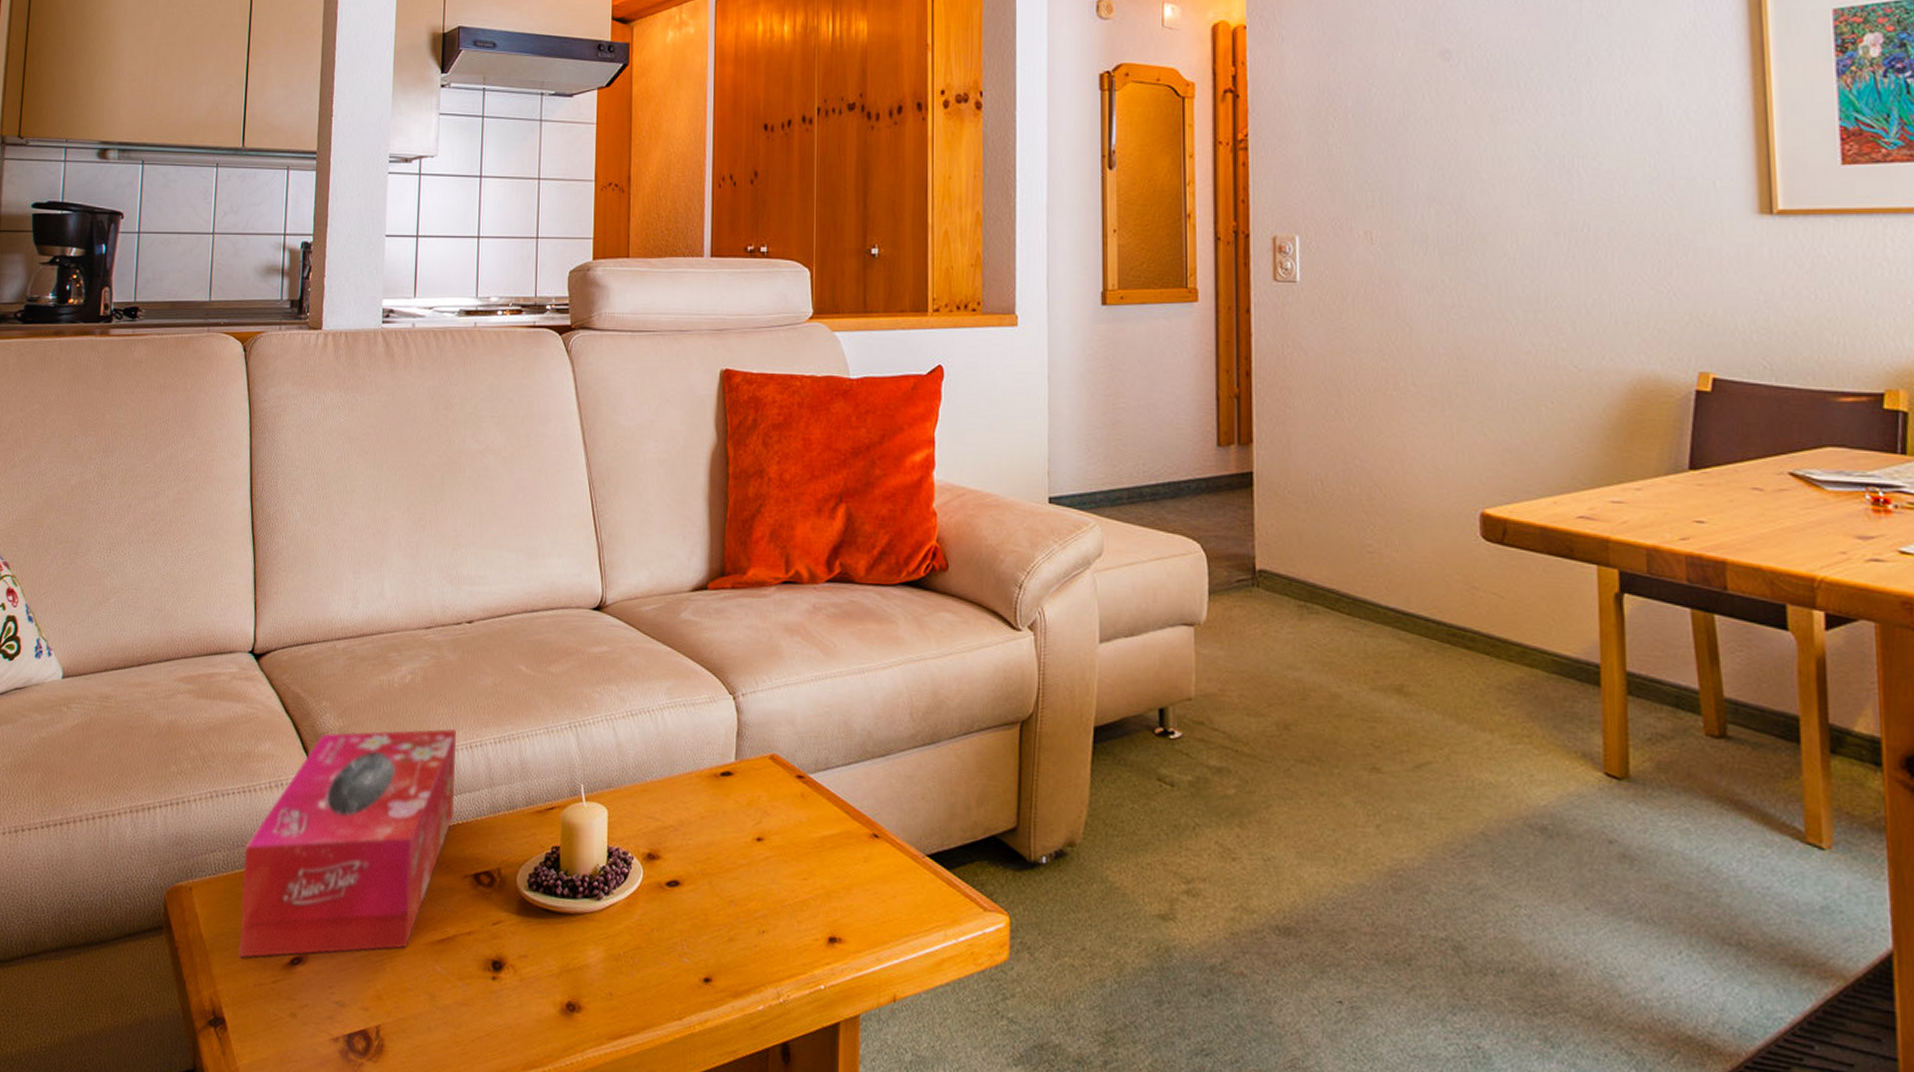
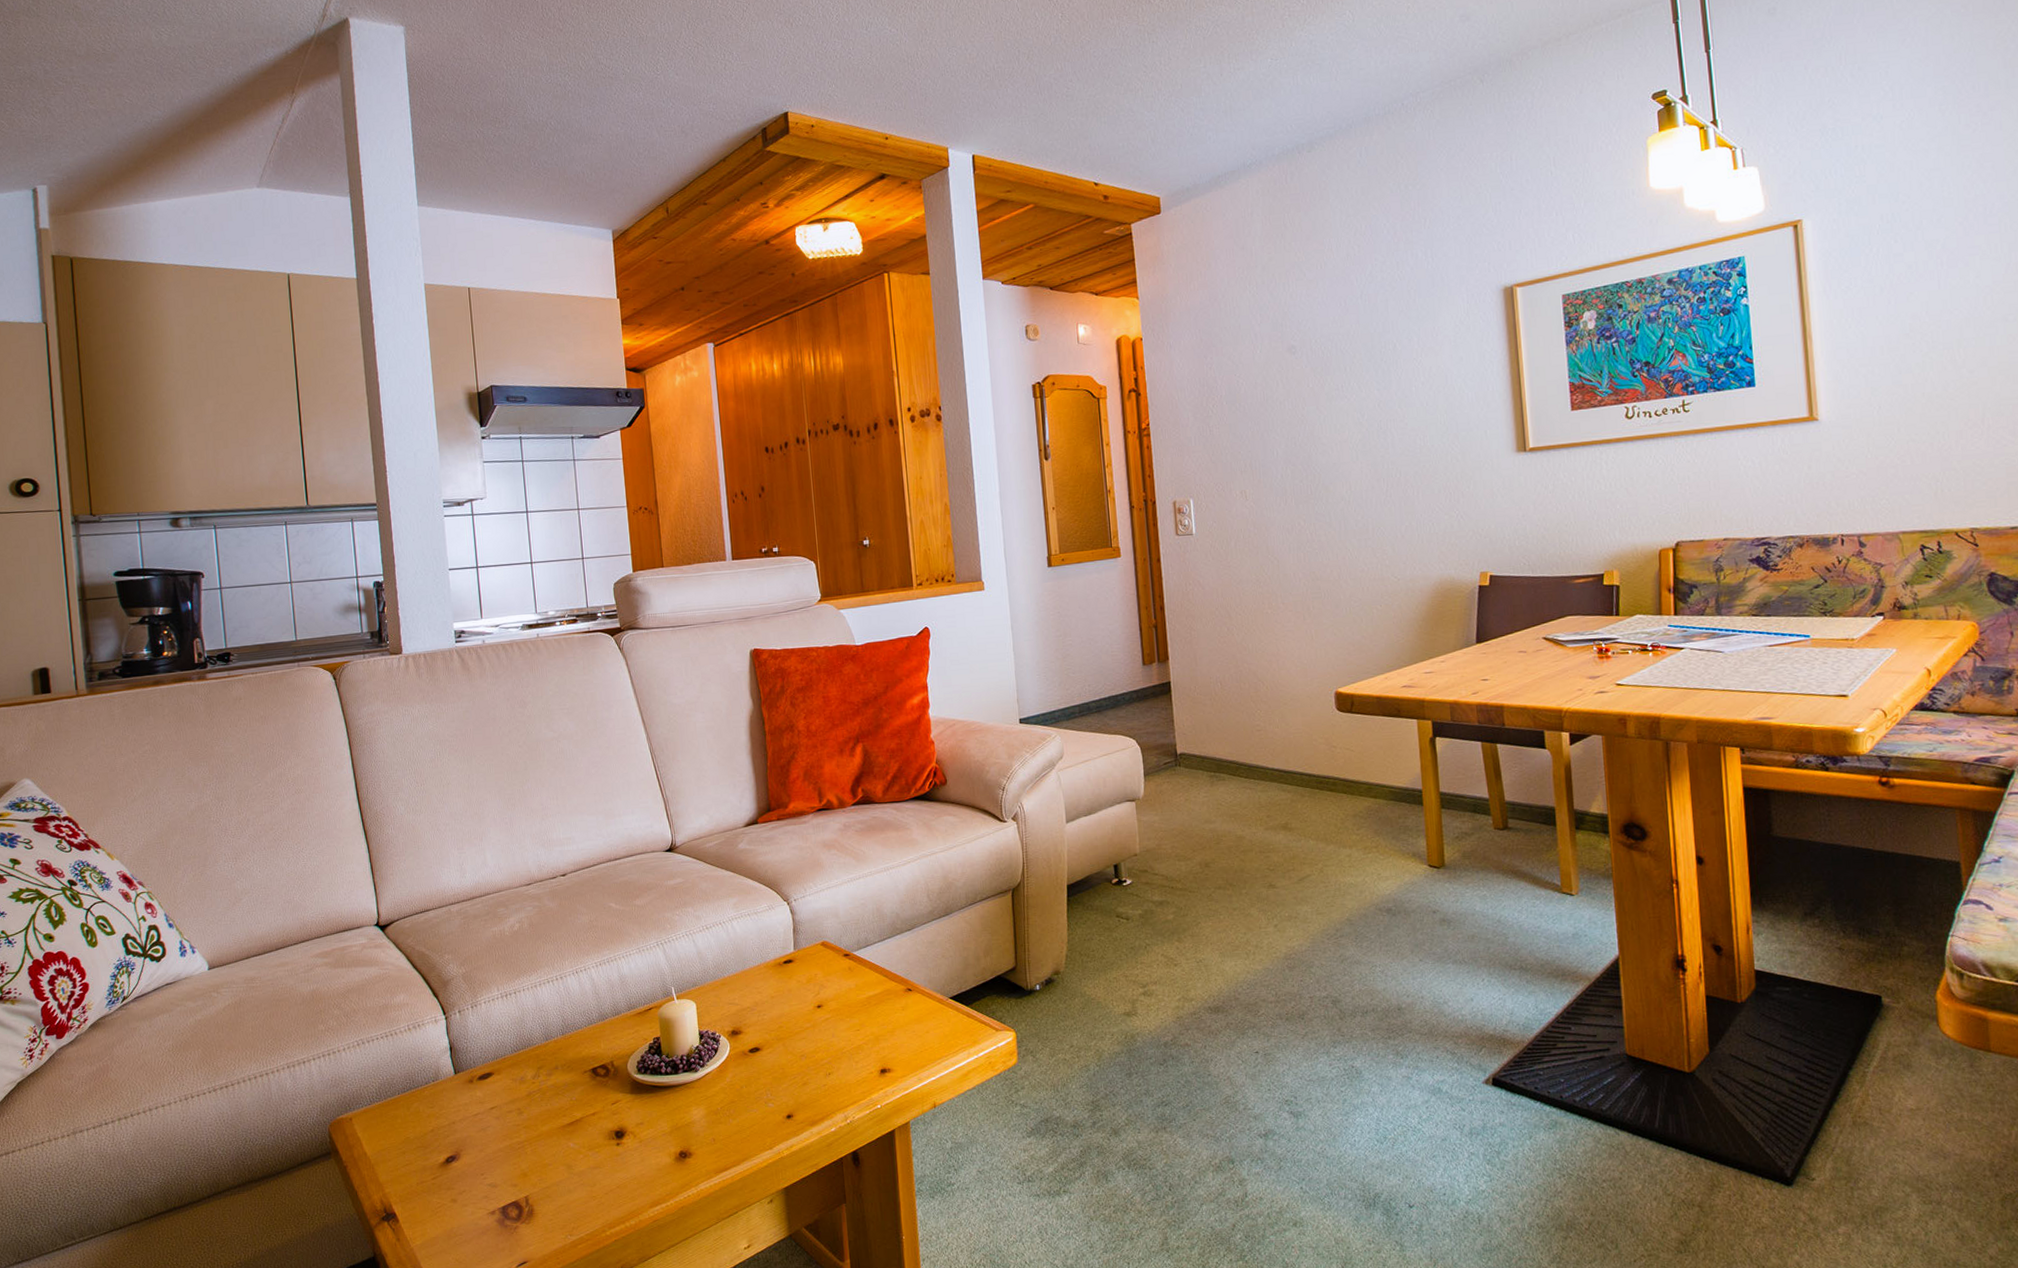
tissue box: present [239,728,456,959] -> none [393,960,569,1165]

